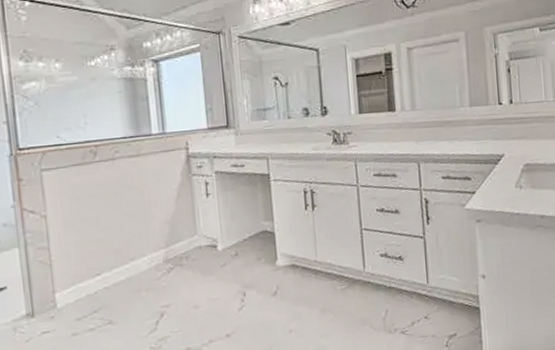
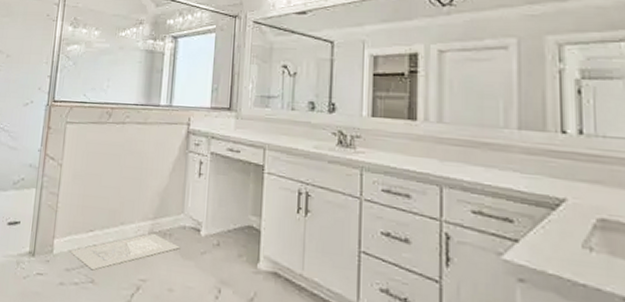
bath mat: none [77,260,199,312] -> present [70,233,180,271]

